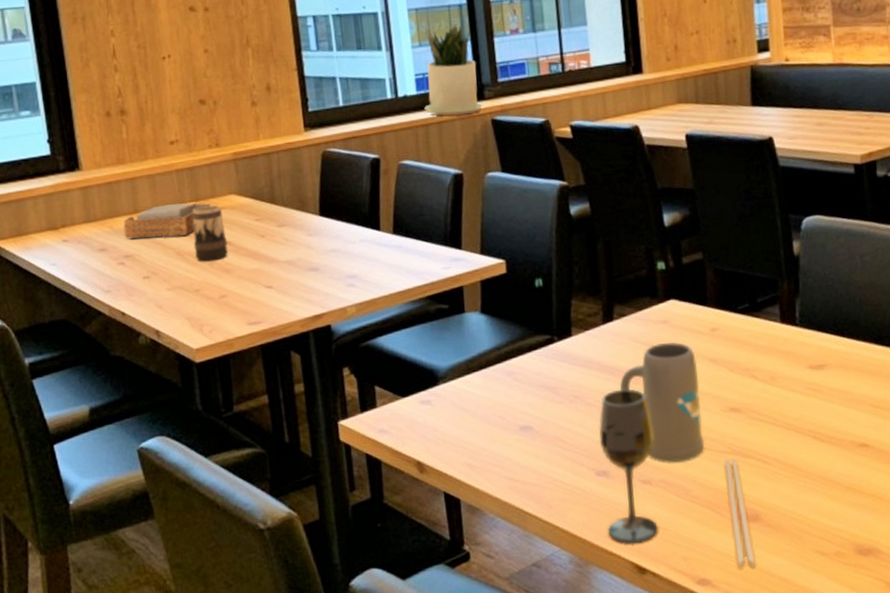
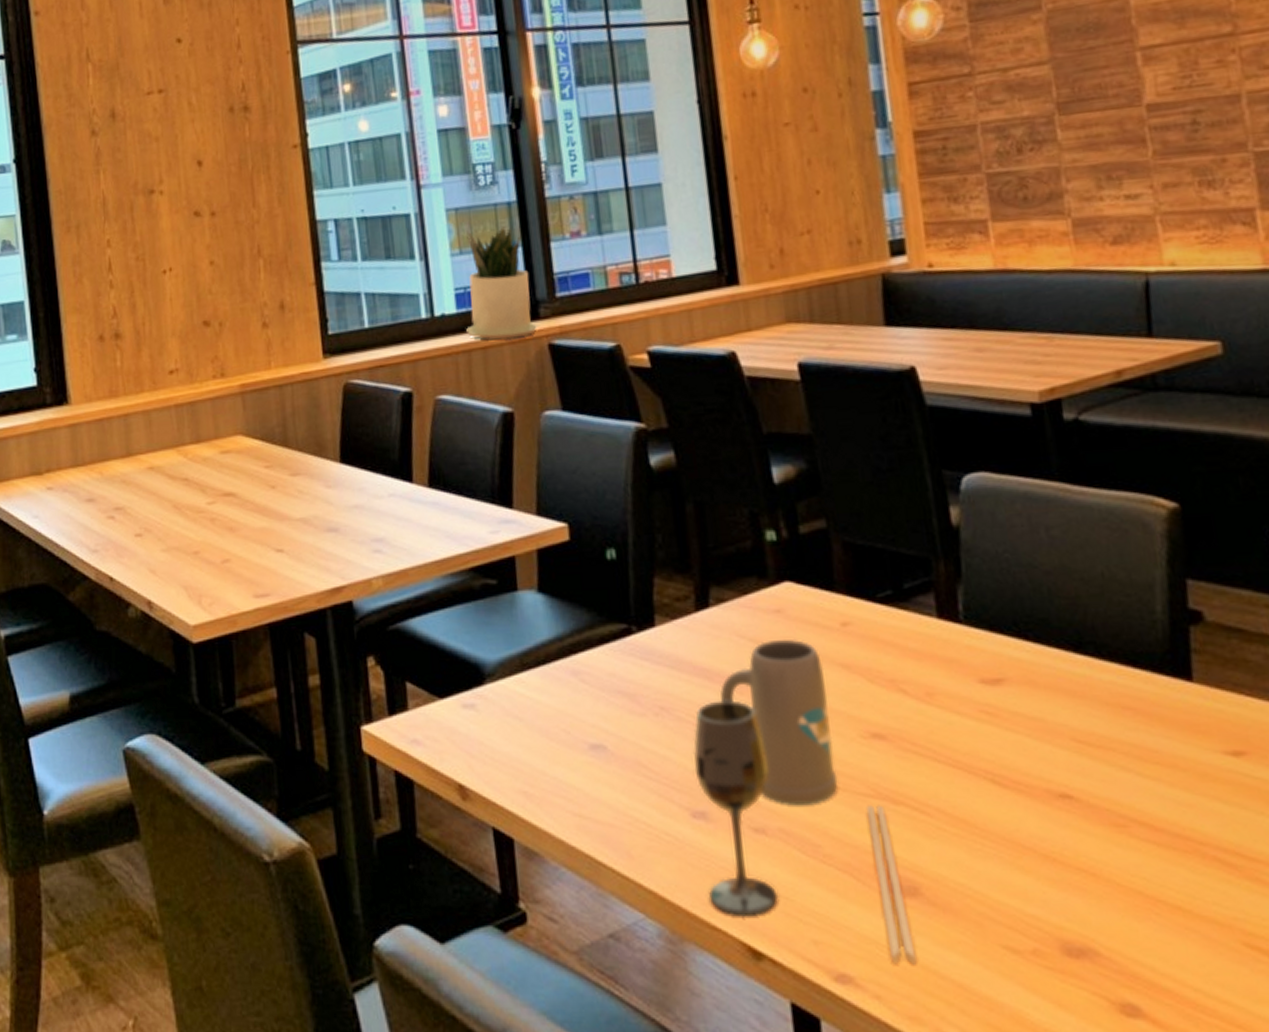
napkin holder: present [123,202,210,239] -> none [114,444,213,488]
beer mug: present [192,203,228,262] -> none [192,445,233,517]

